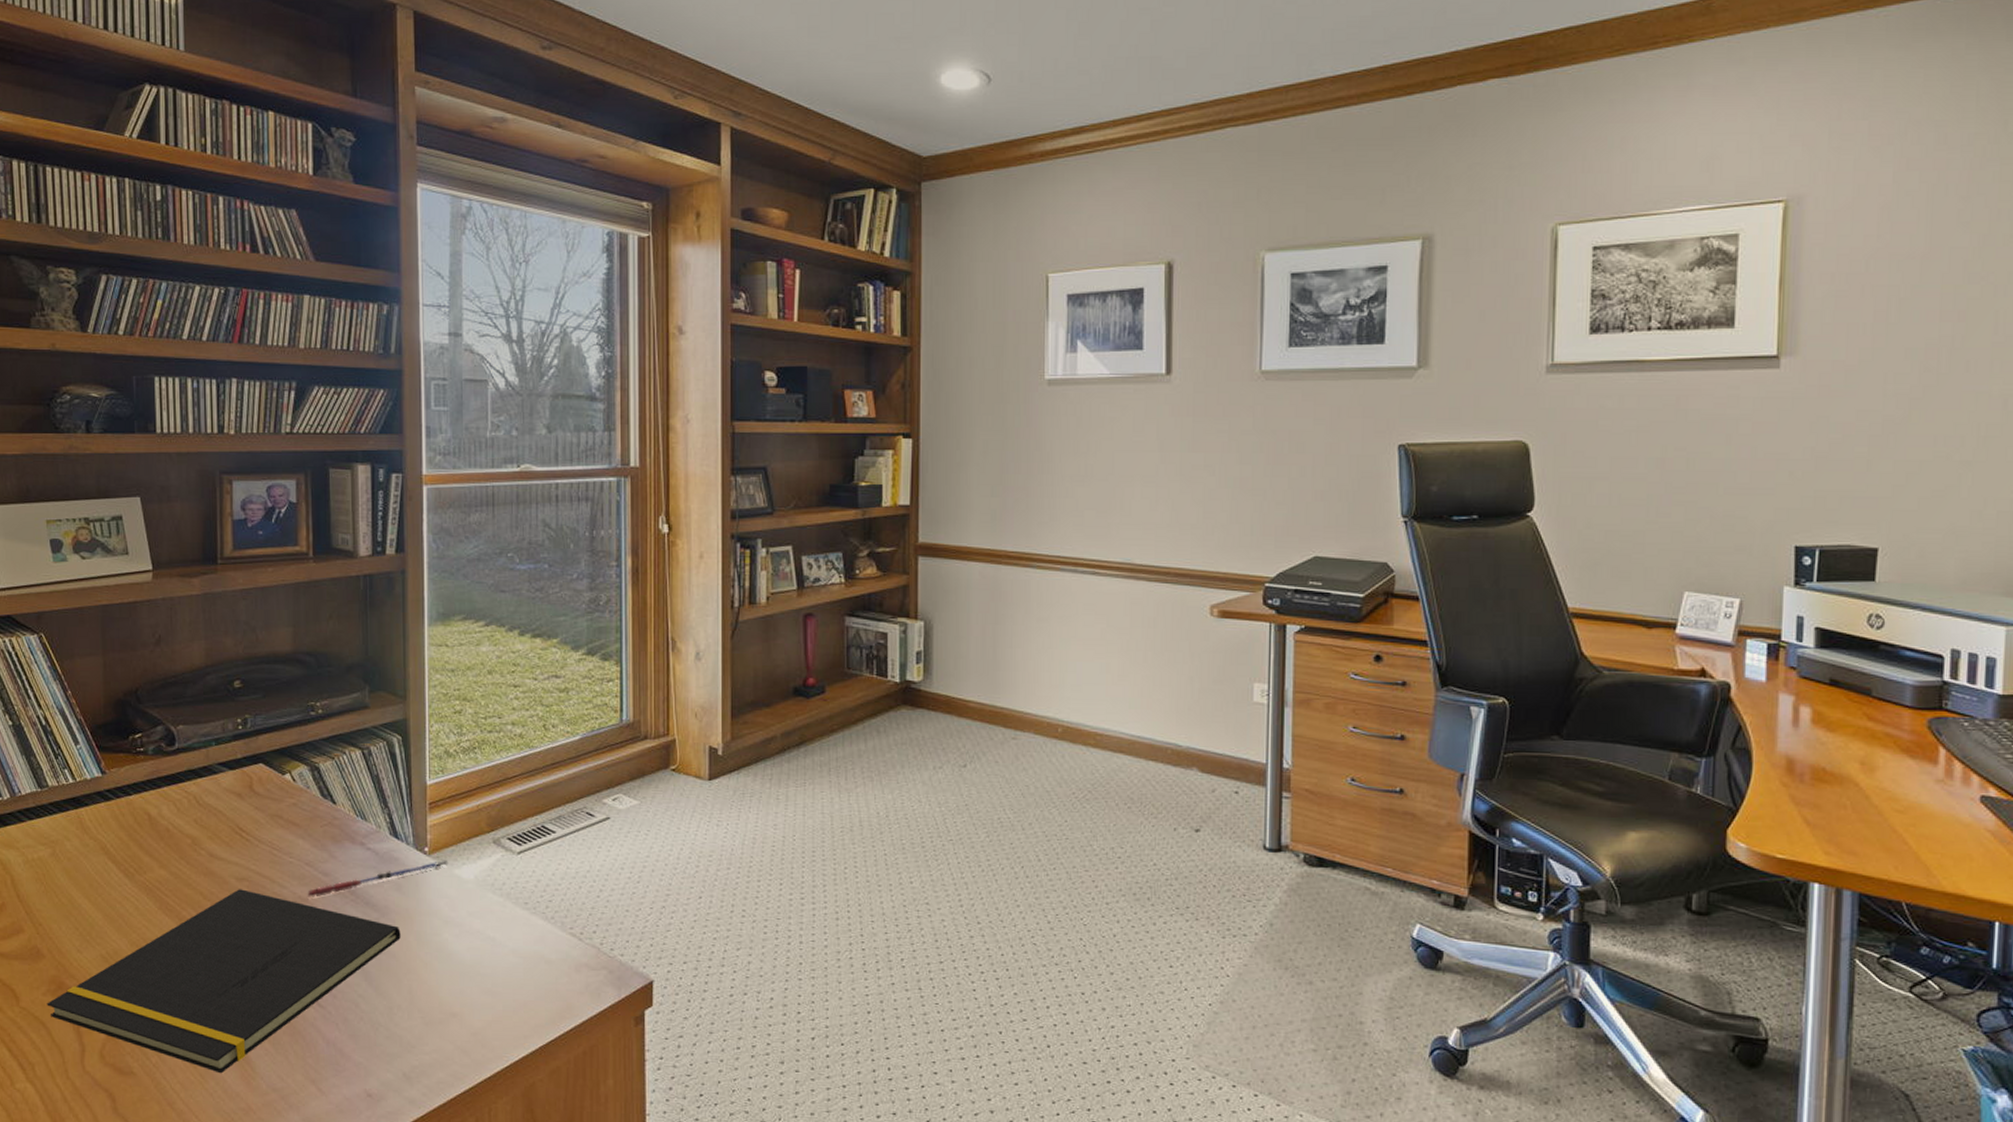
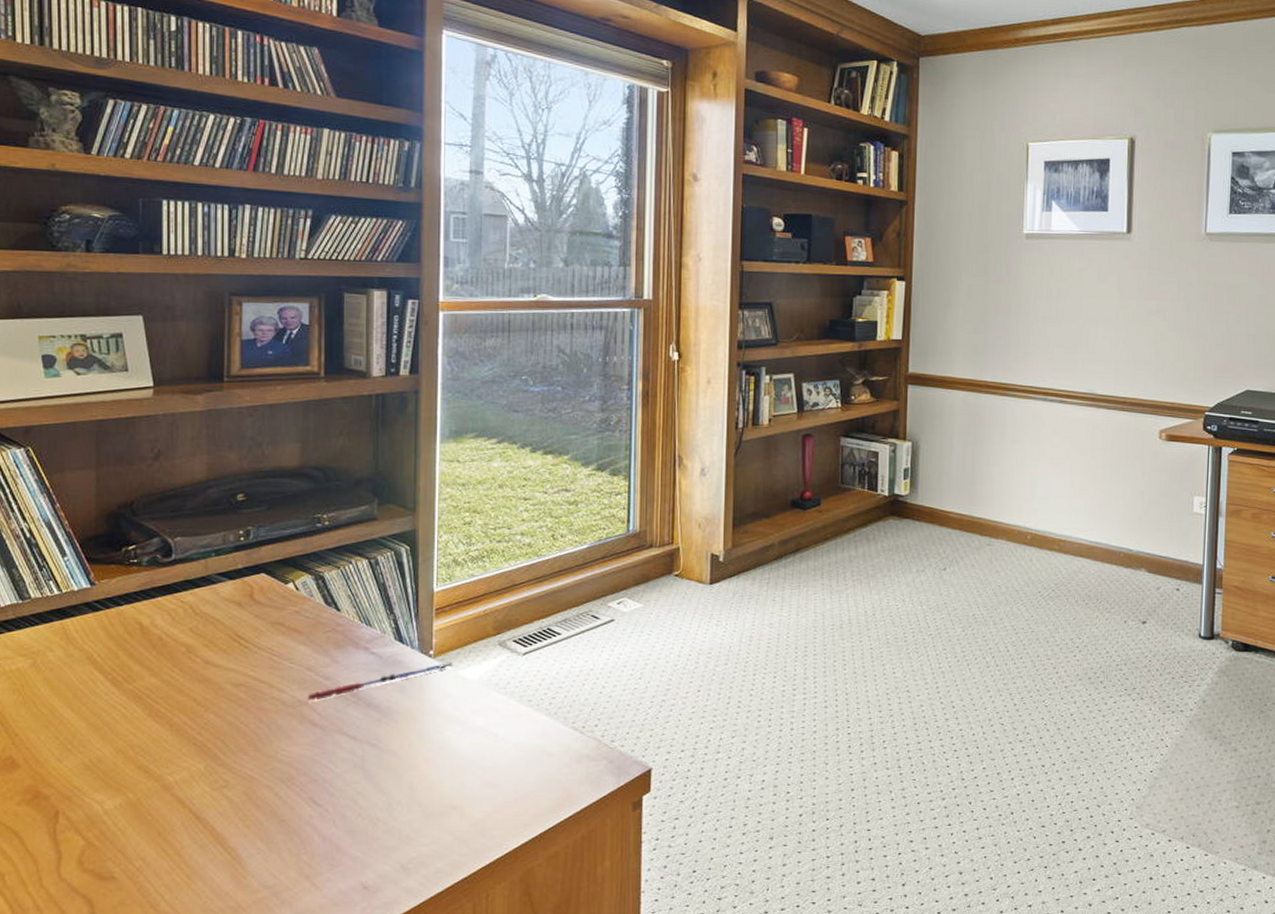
notepad: present [47,889,401,1074] -> none [21,694,403,874]

